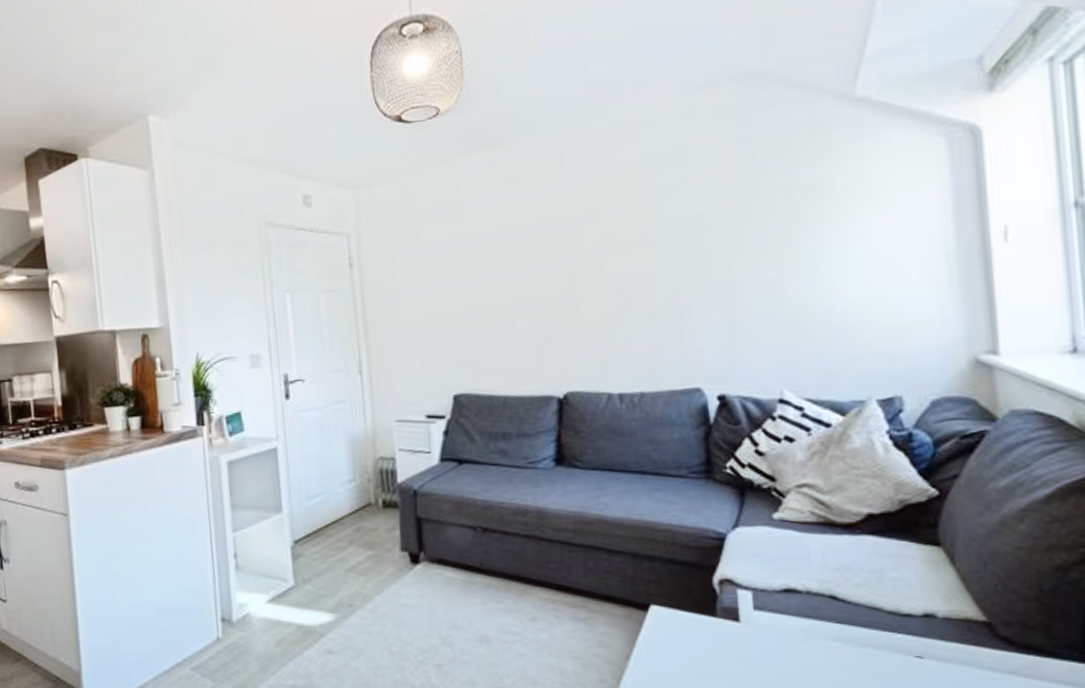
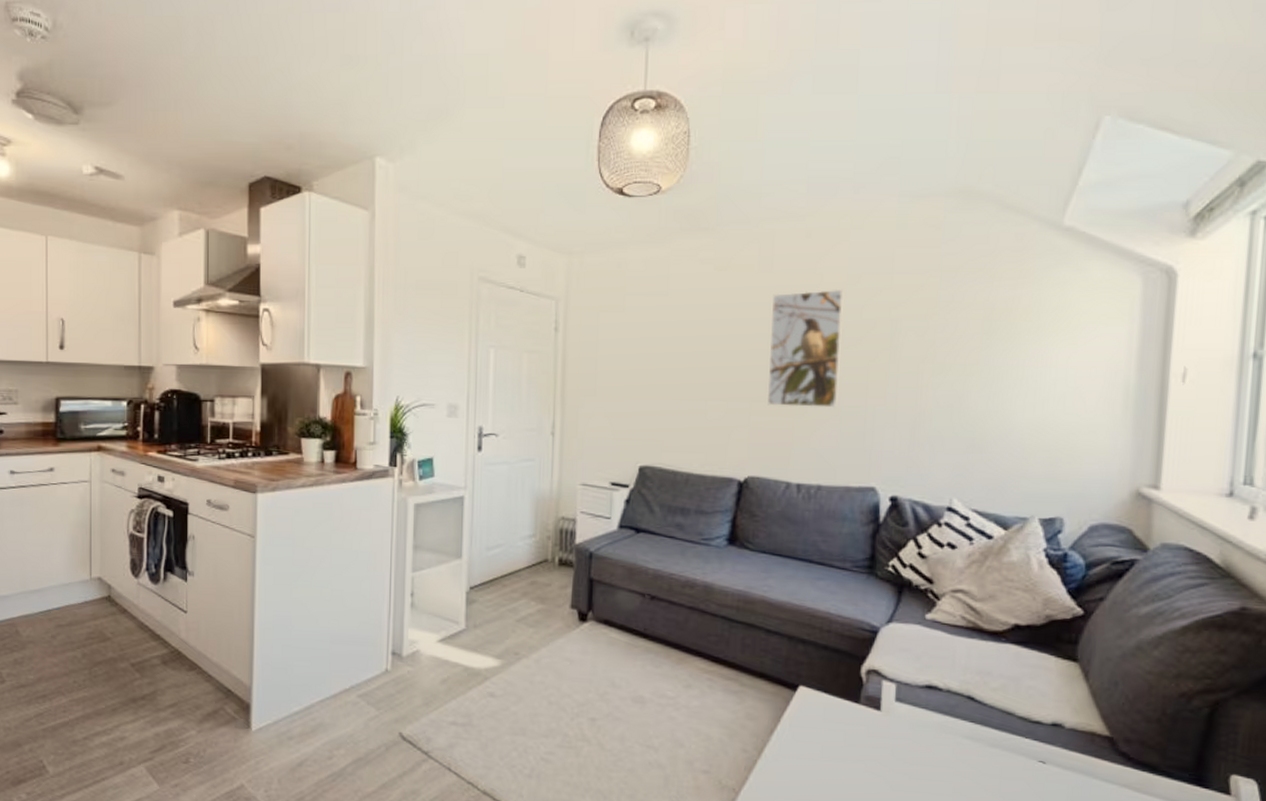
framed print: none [568,189,650,317] -> present [768,289,844,408]

